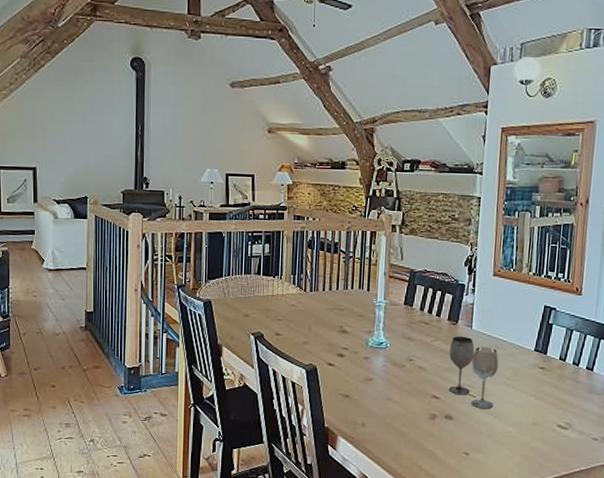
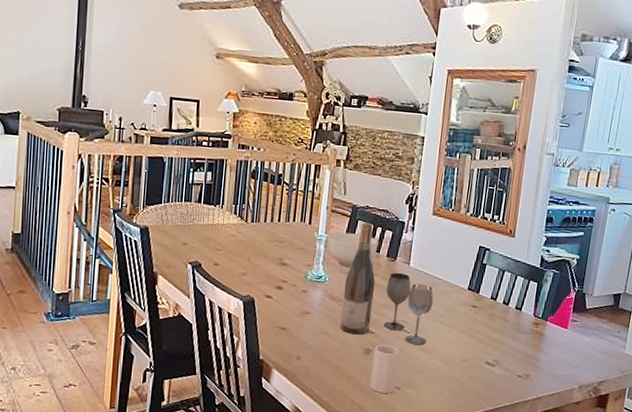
bowl: none [387,297,439,332] -> present [327,232,379,267]
wine bottle: none [404,286,438,400] -> present [340,222,376,335]
cup: none [437,409,467,460] -> present [370,344,400,394]

